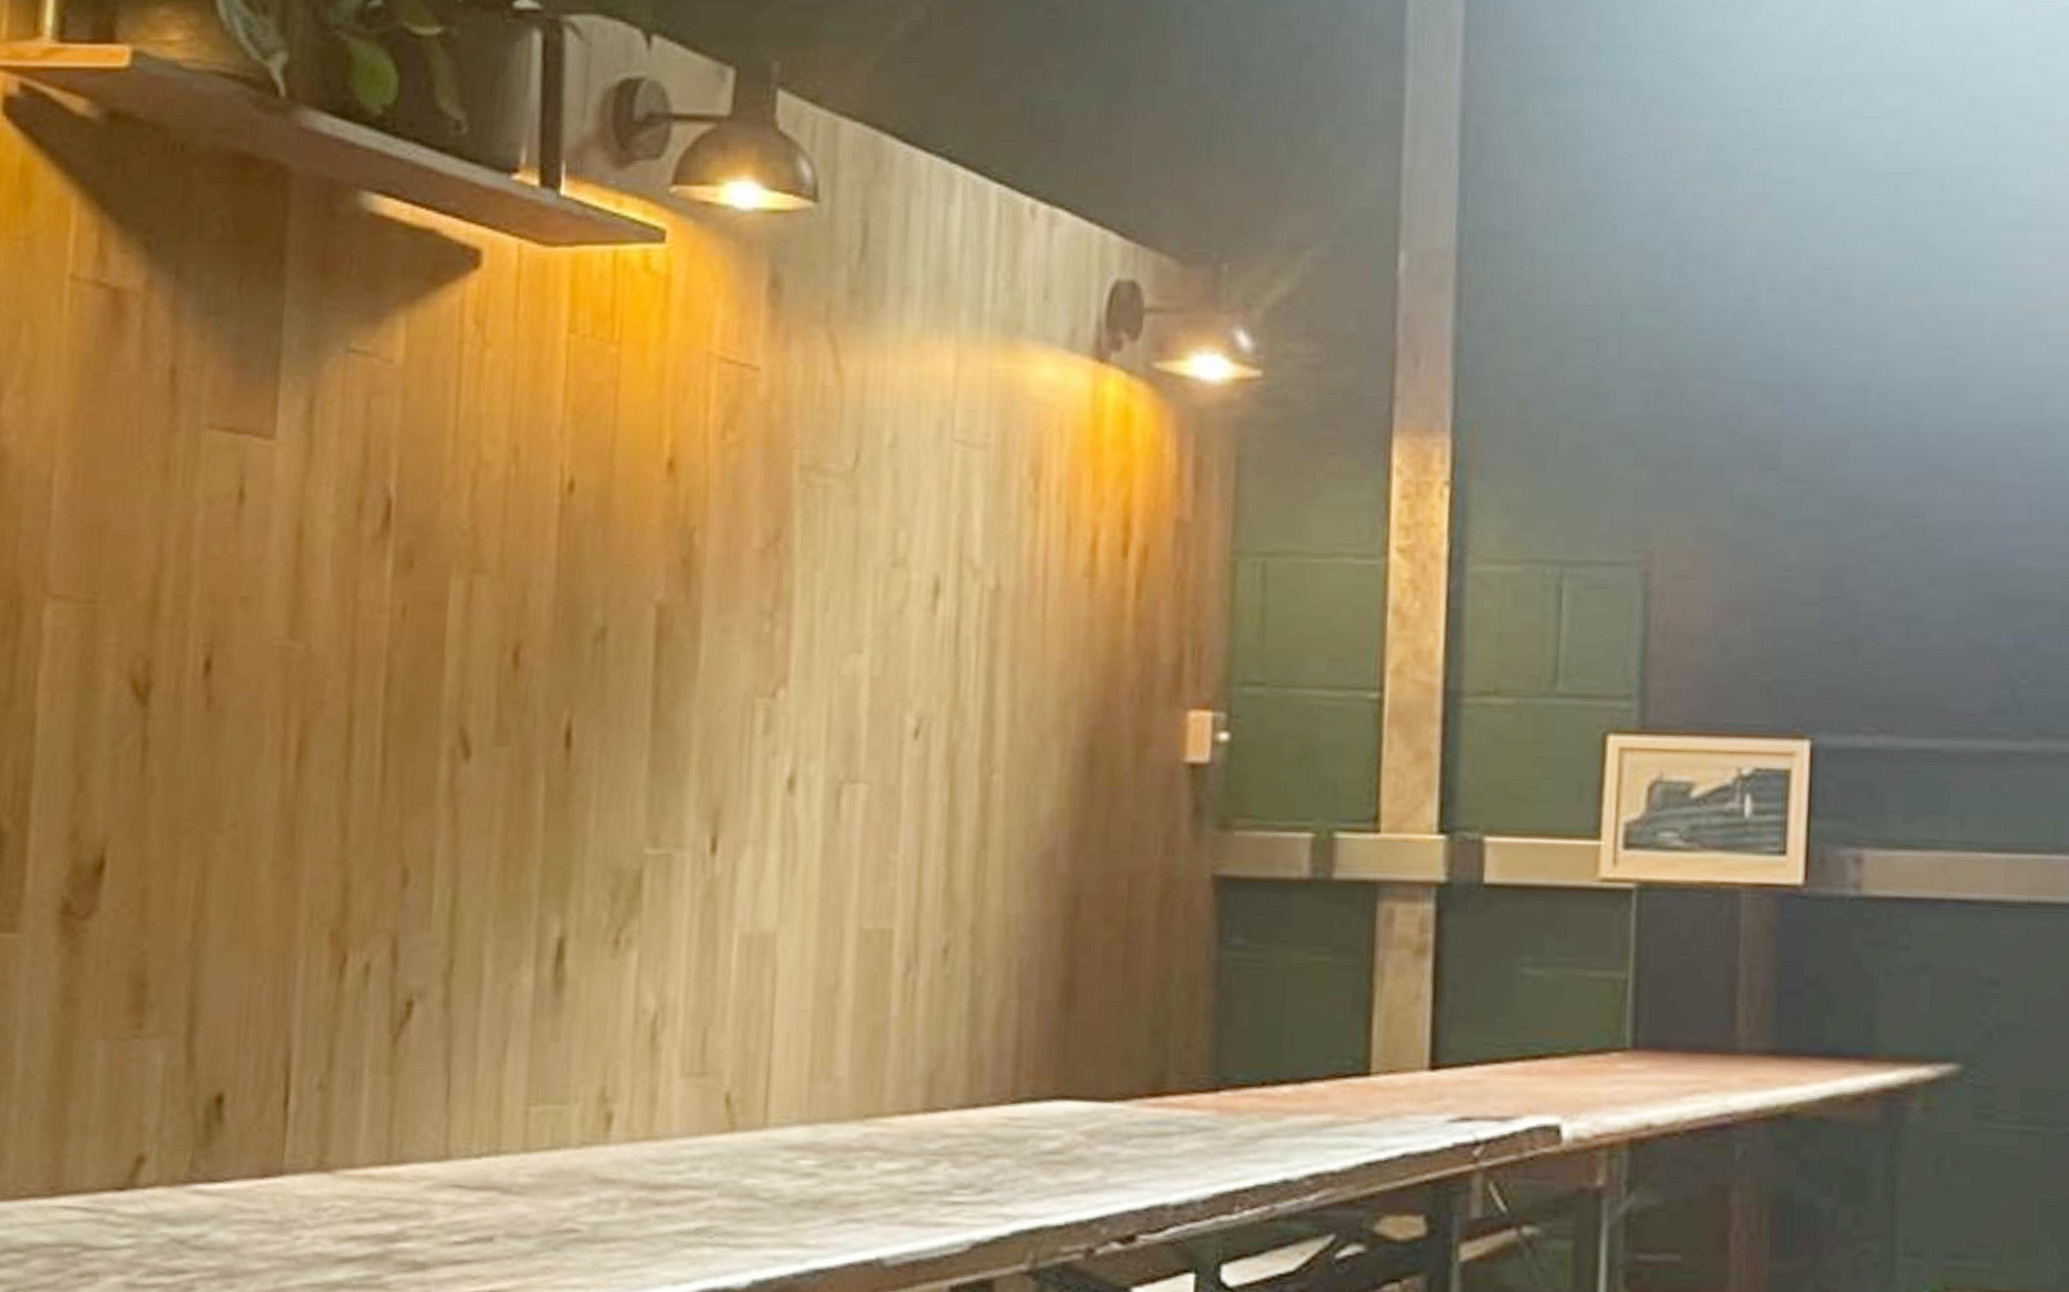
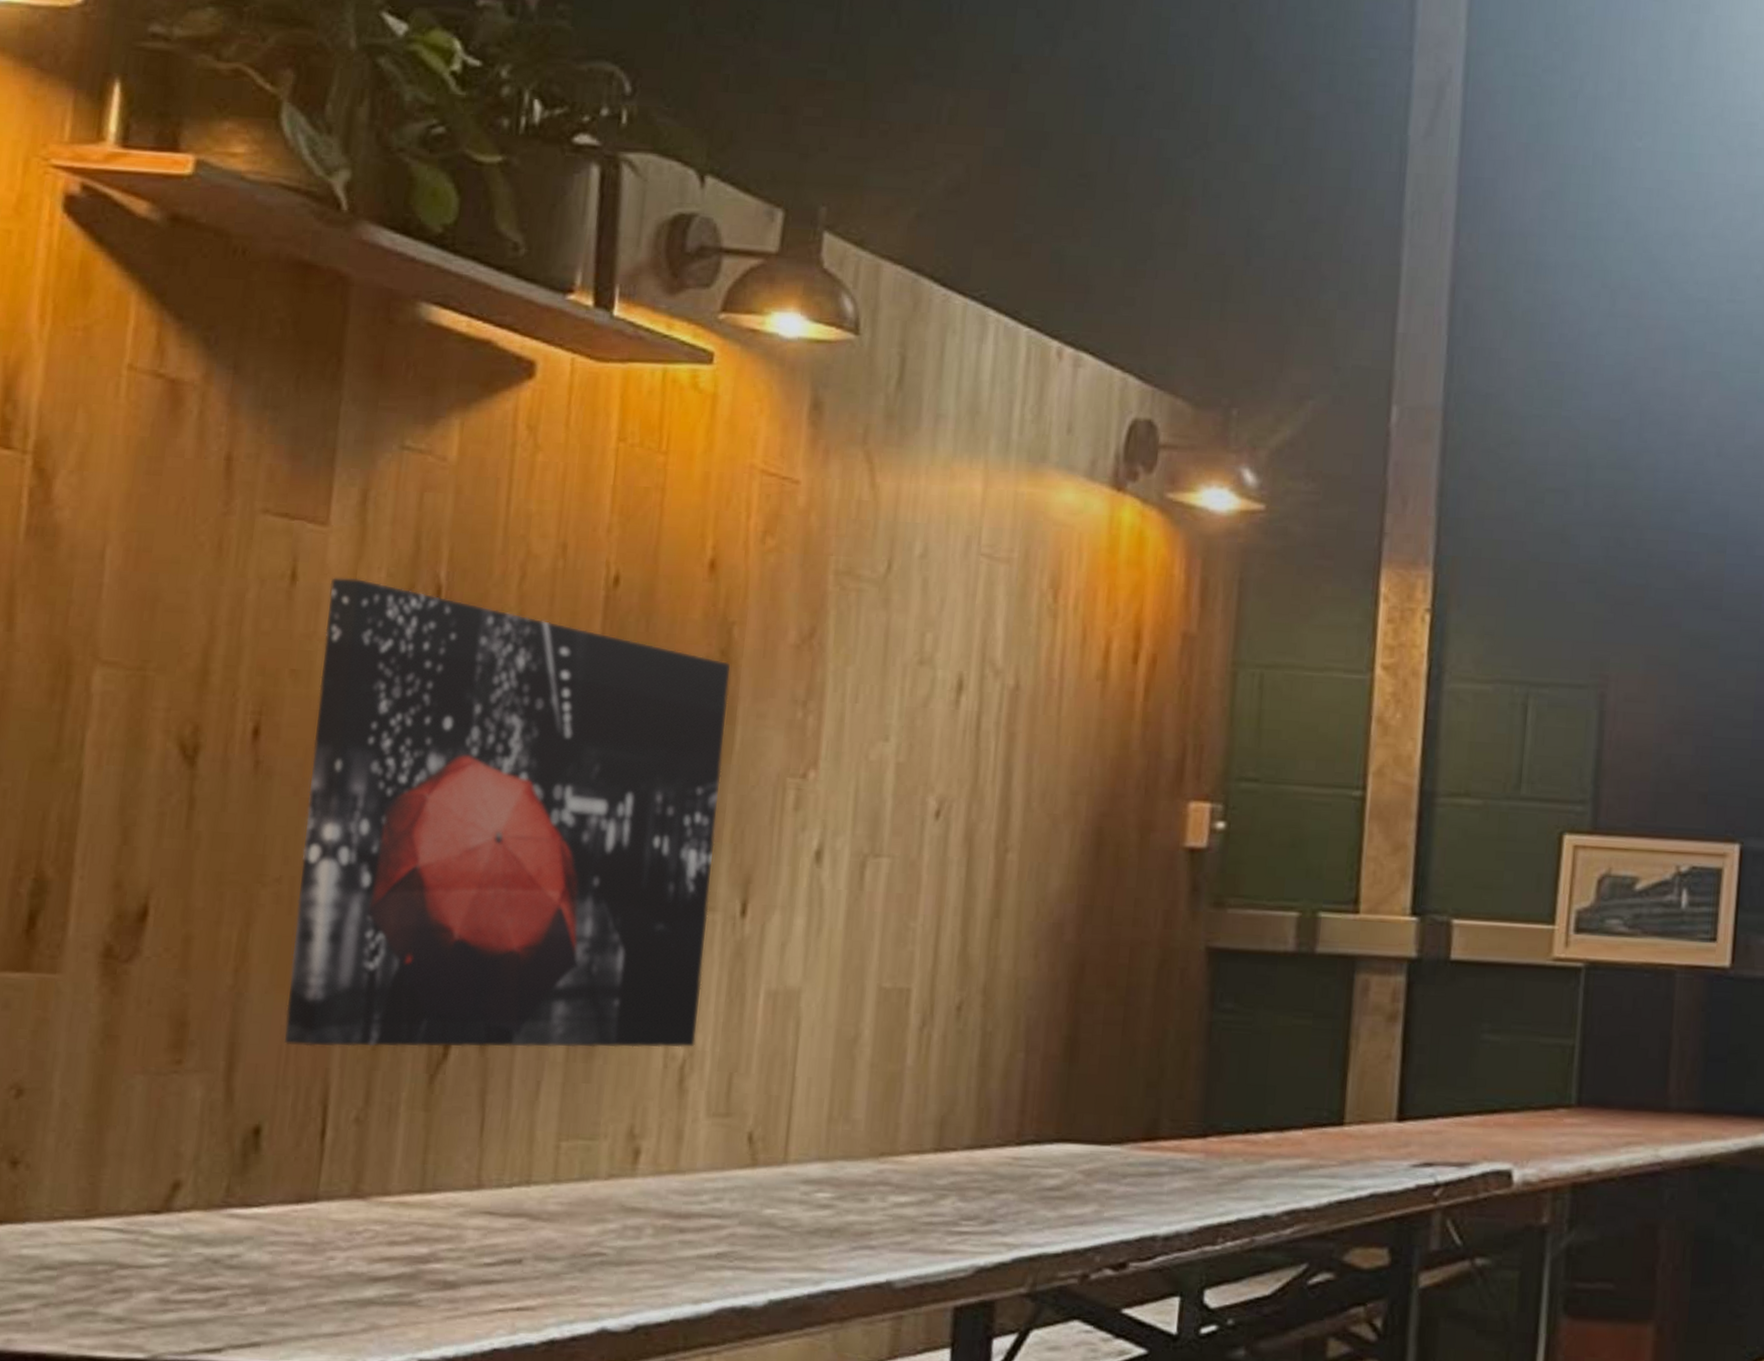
wall art: none [244,494,693,1006] -> present [283,577,731,1048]

